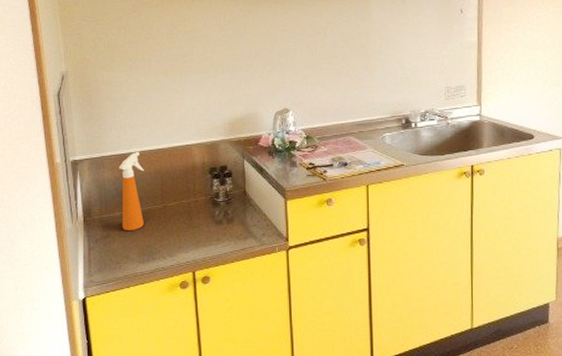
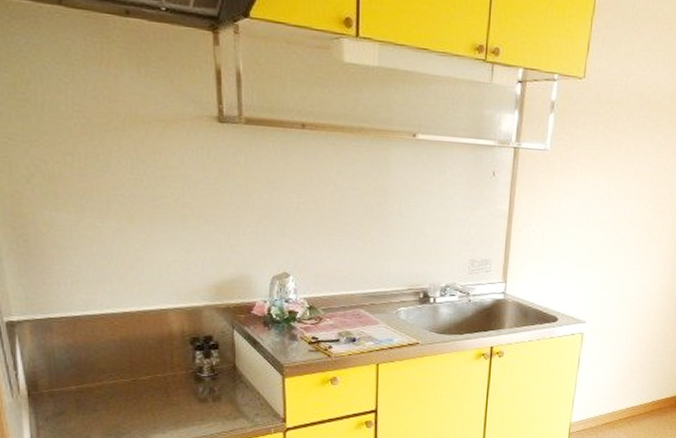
spray bottle: present [119,151,144,231] -> none [72,313,108,408]

